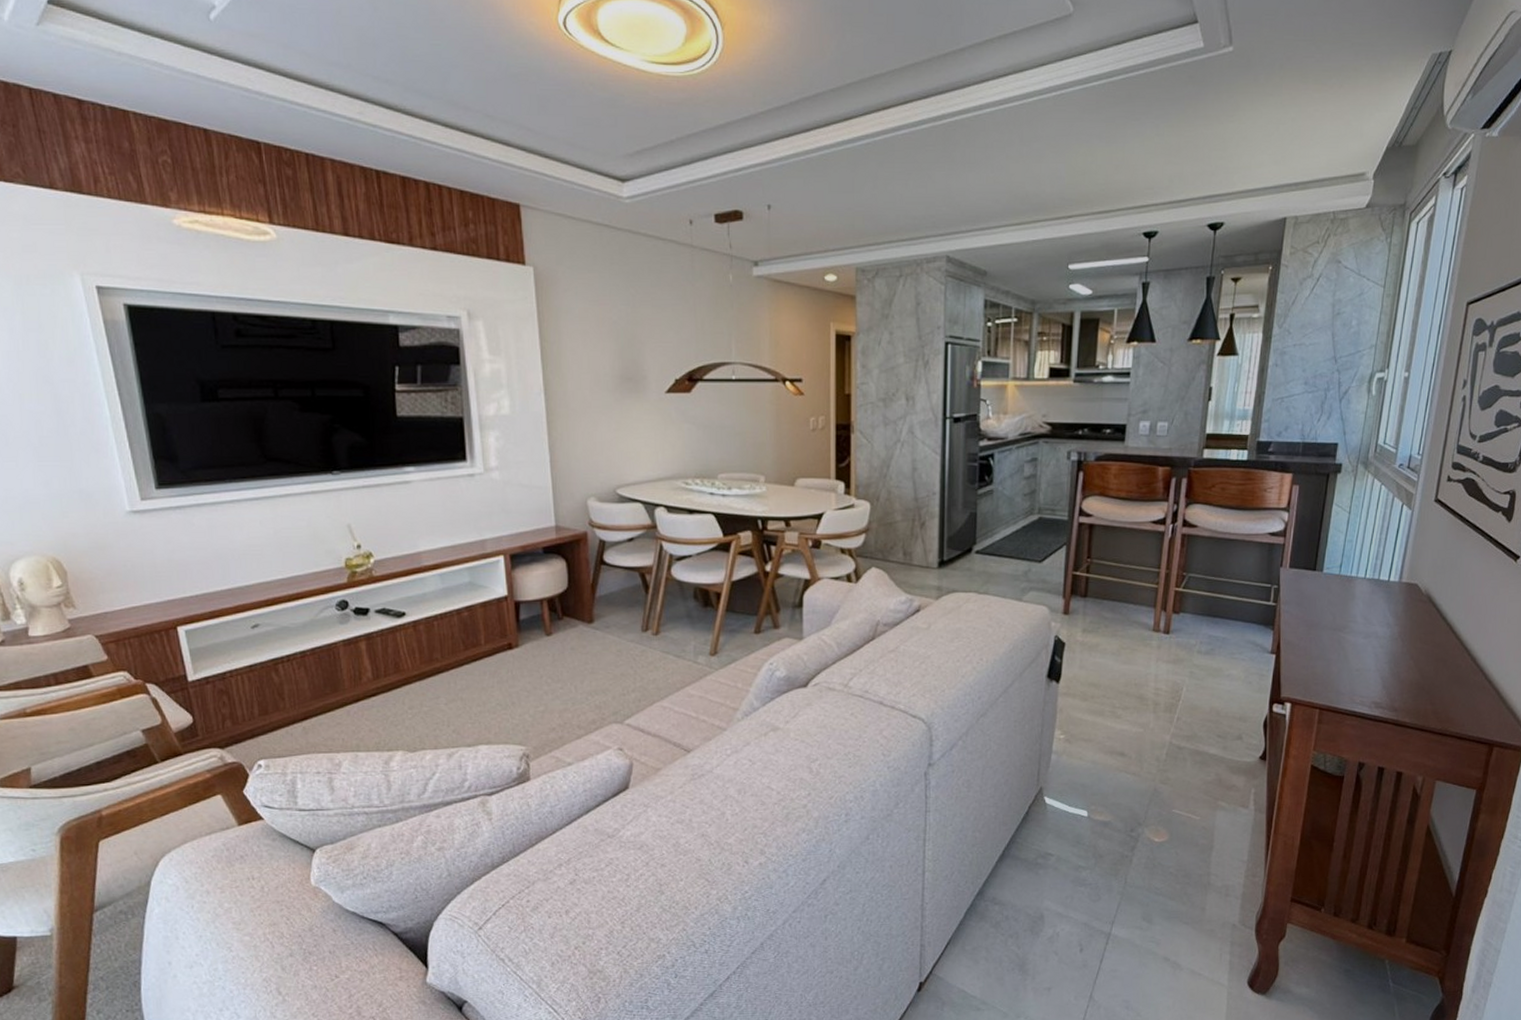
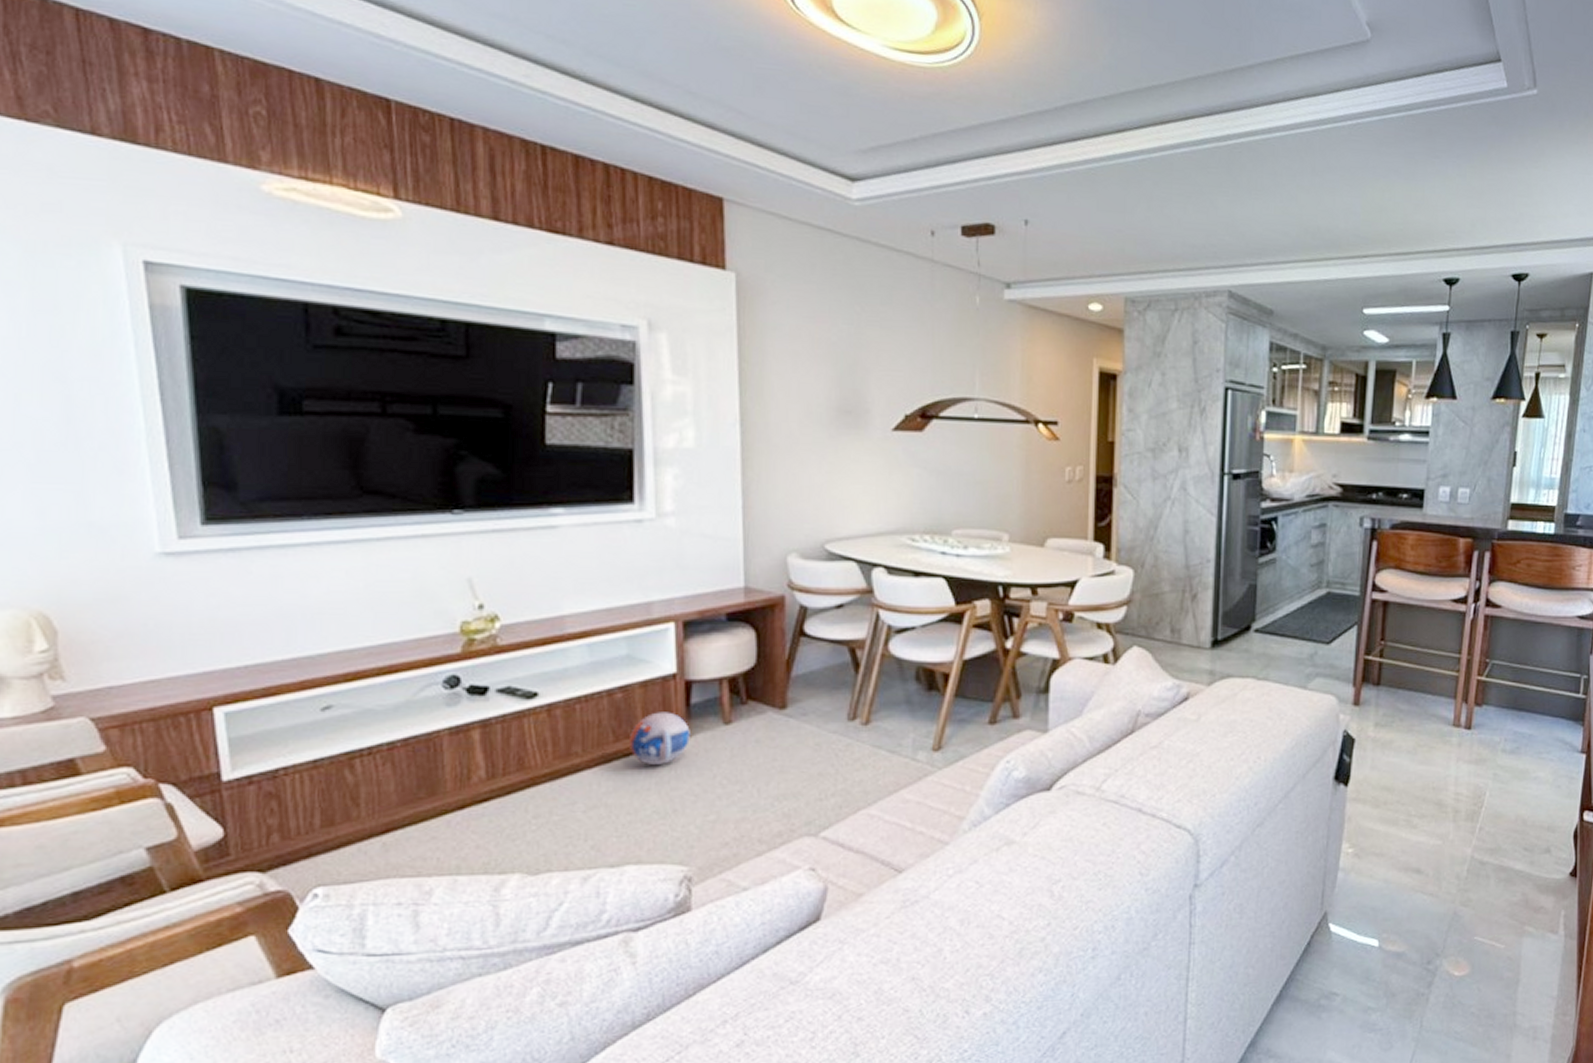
ball: none [476,626,521,668] -> present [630,712,690,765]

